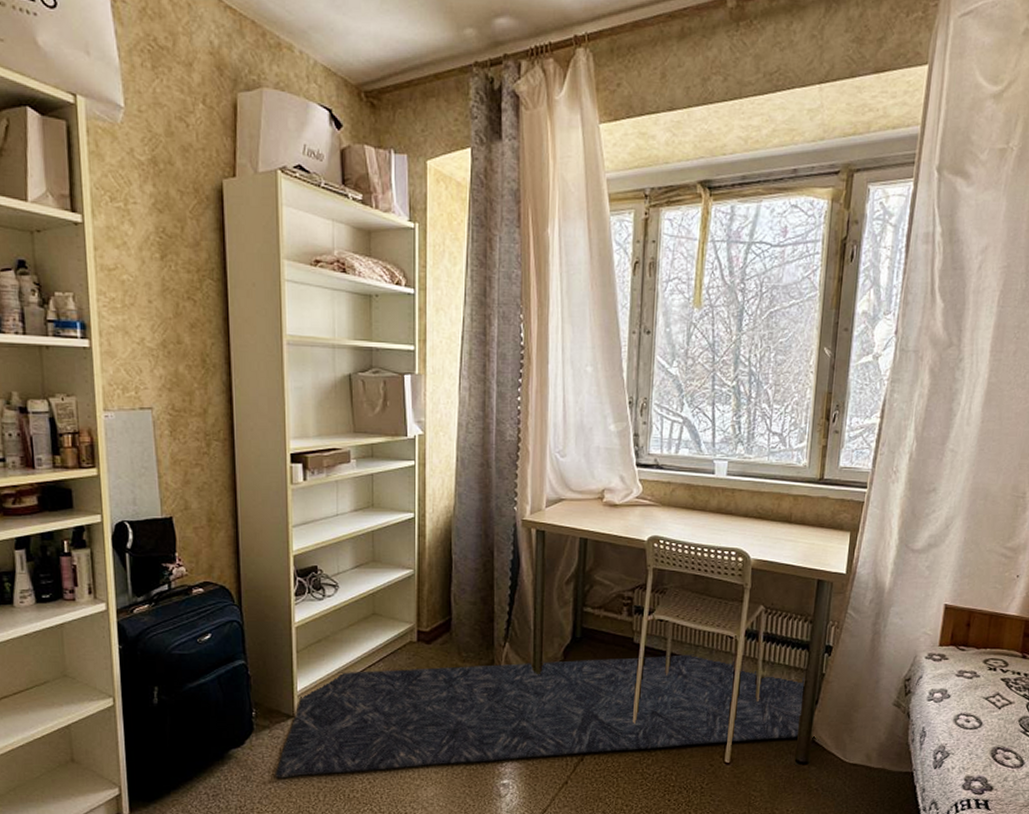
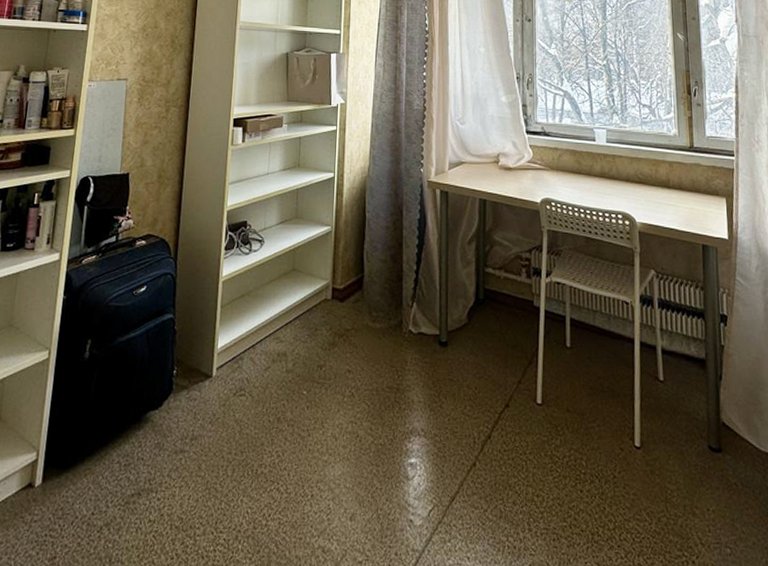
rug: present [275,654,805,777] -> none [187,320,709,446]

